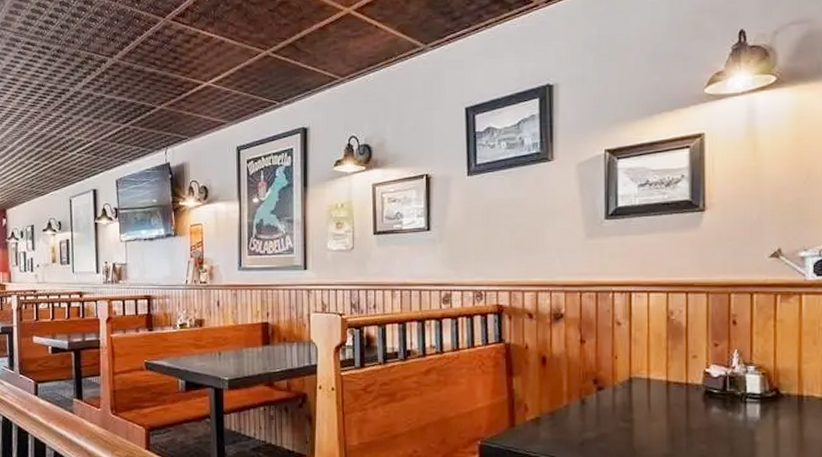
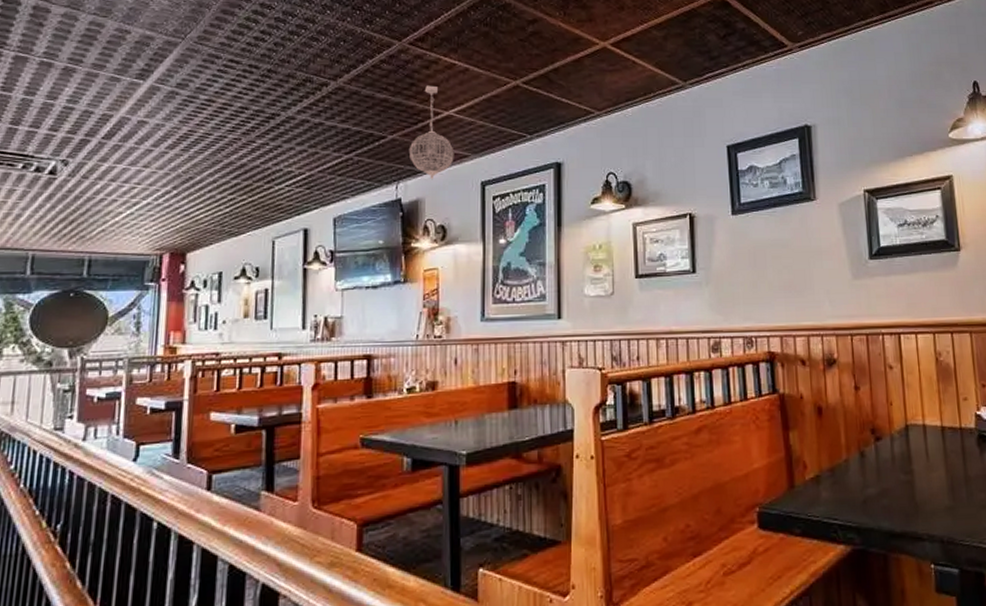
pendant light: none [174,58,213,146] -> present [408,85,454,180]

